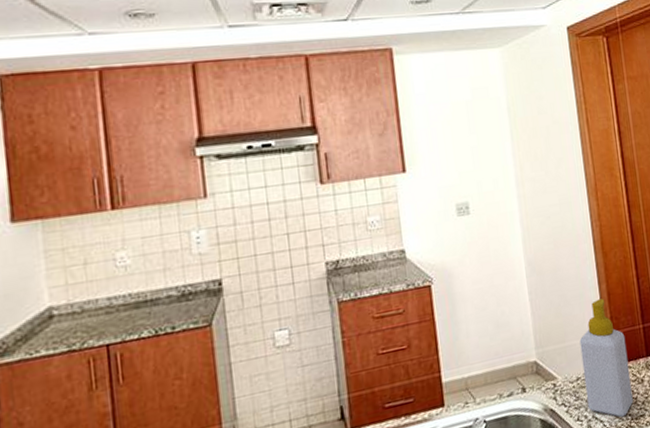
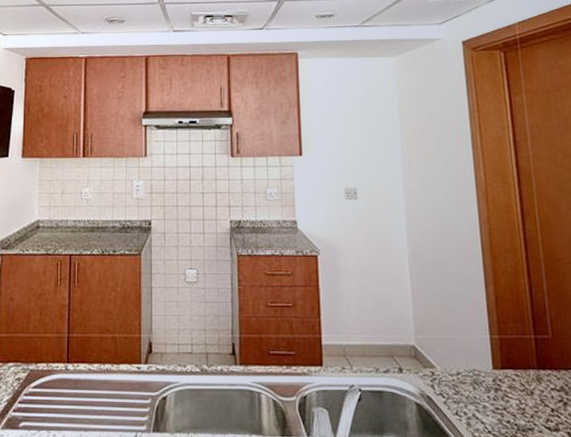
soap bottle: present [579,298,633,418] -> none [462,300,520,425]

